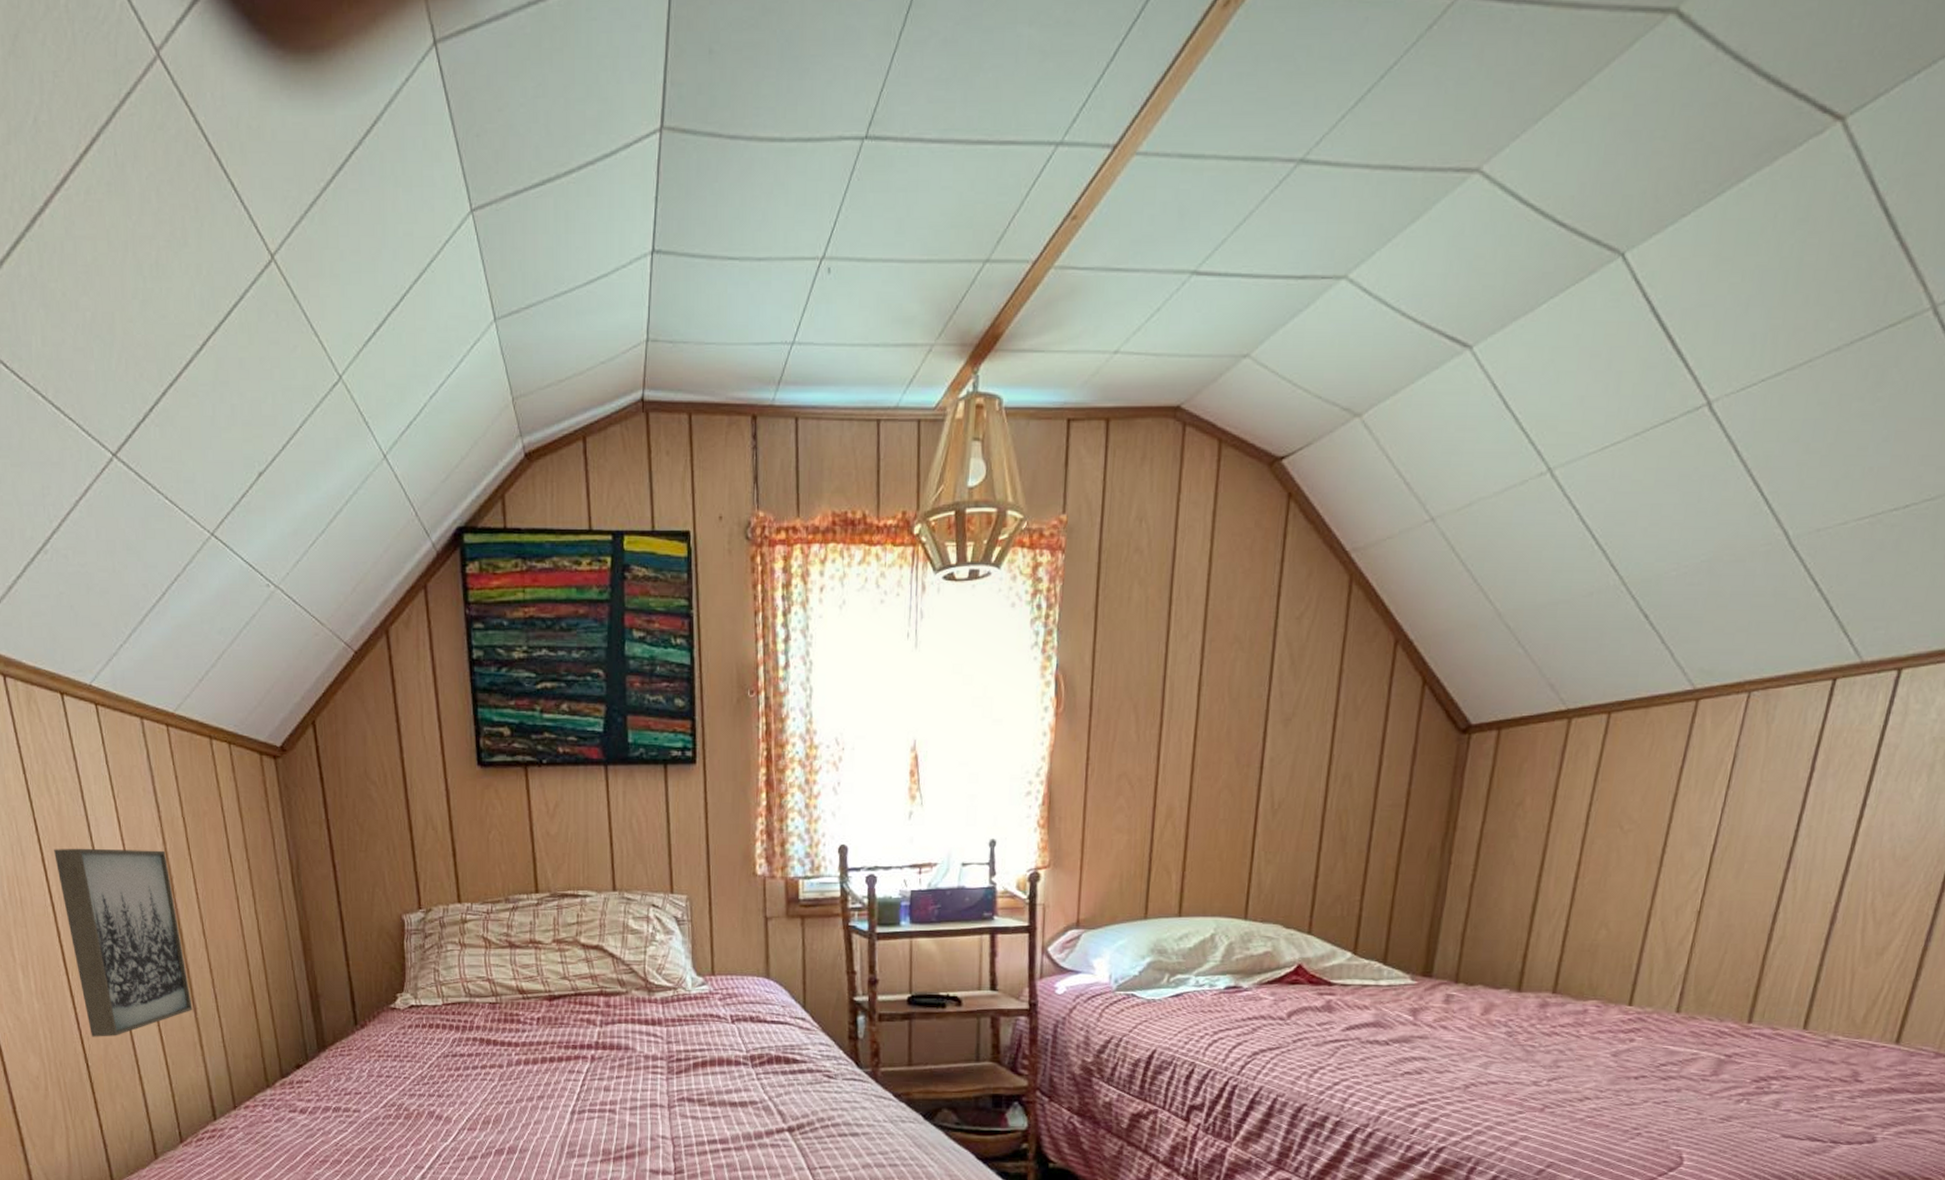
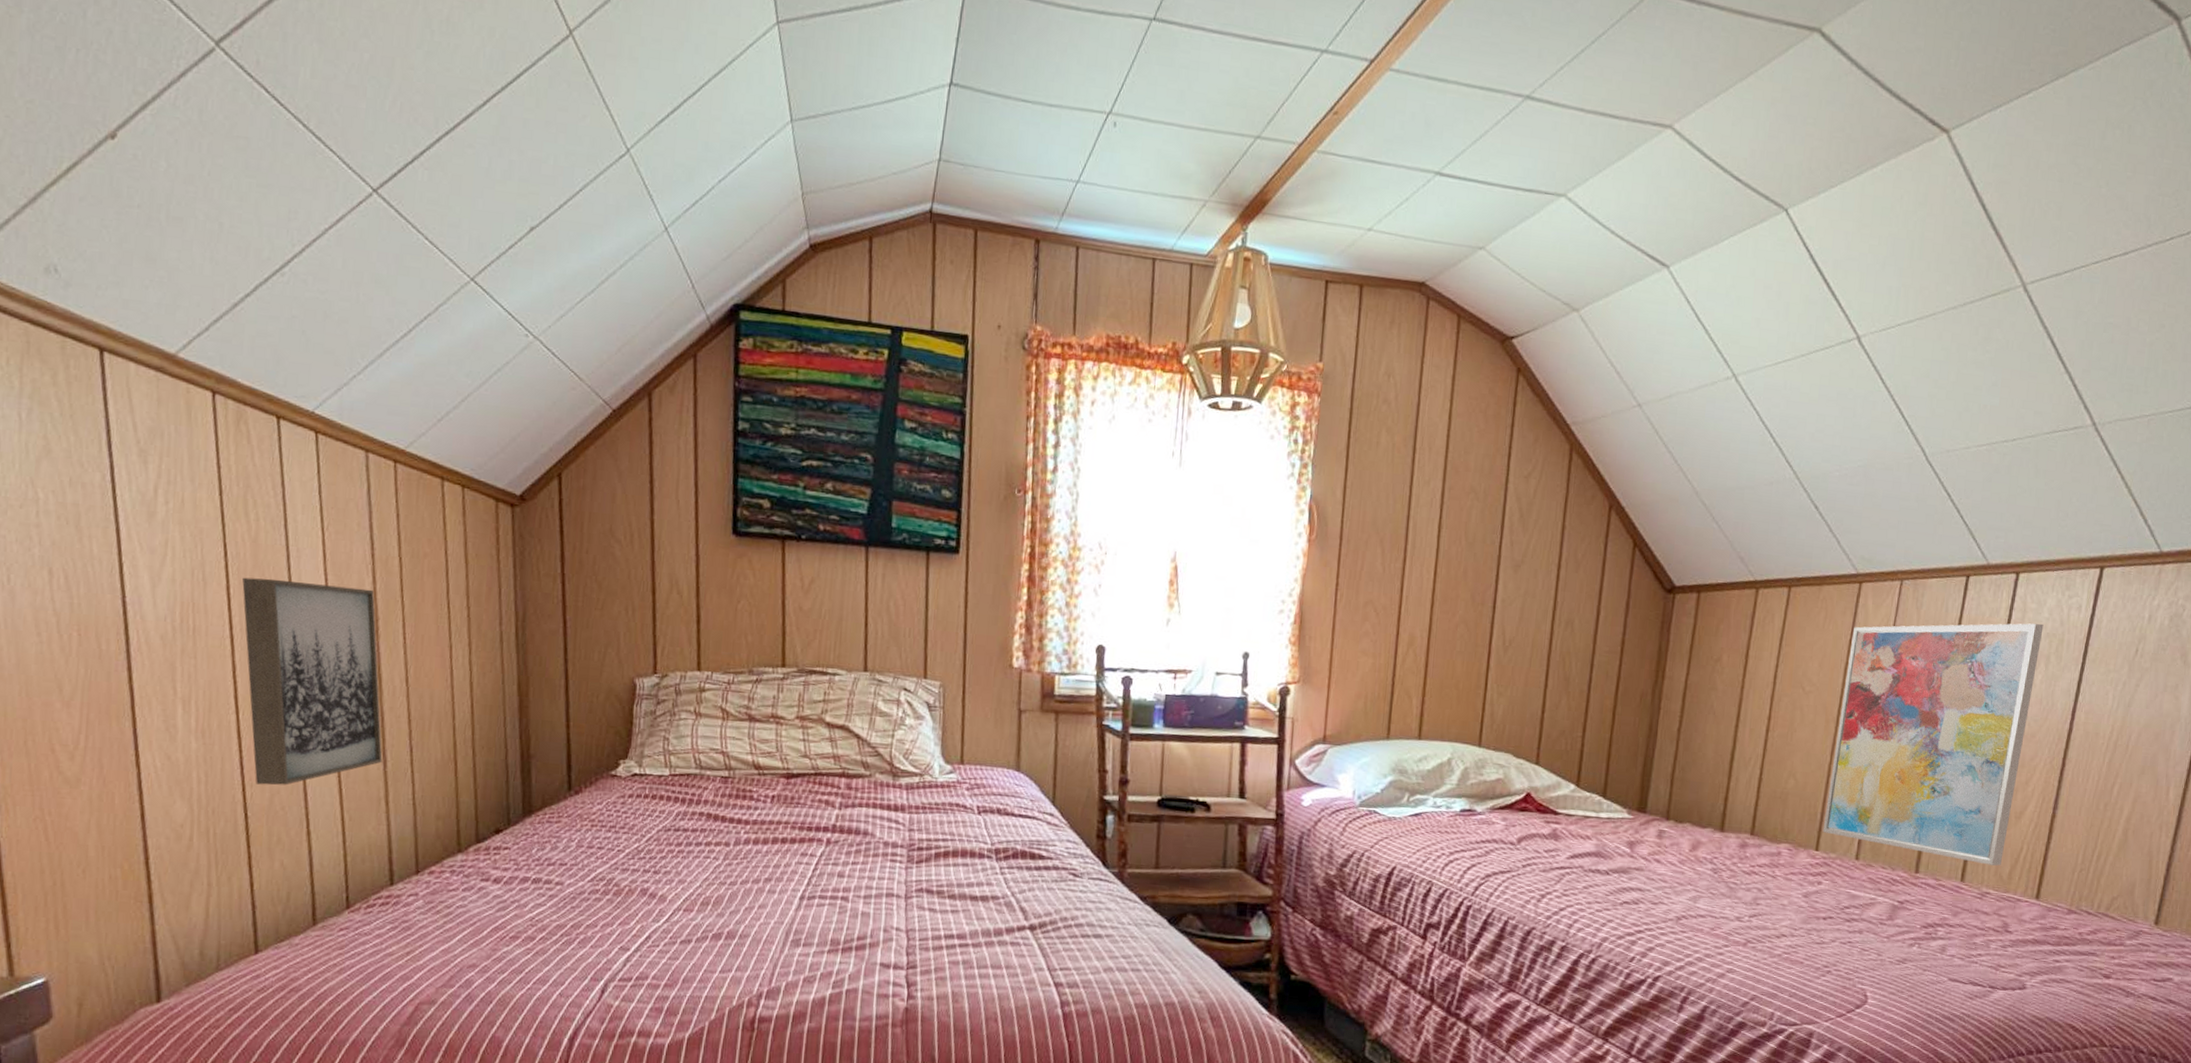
wall art: none [1638,727,1930,1009] -> present [1823,623,2044,866]

